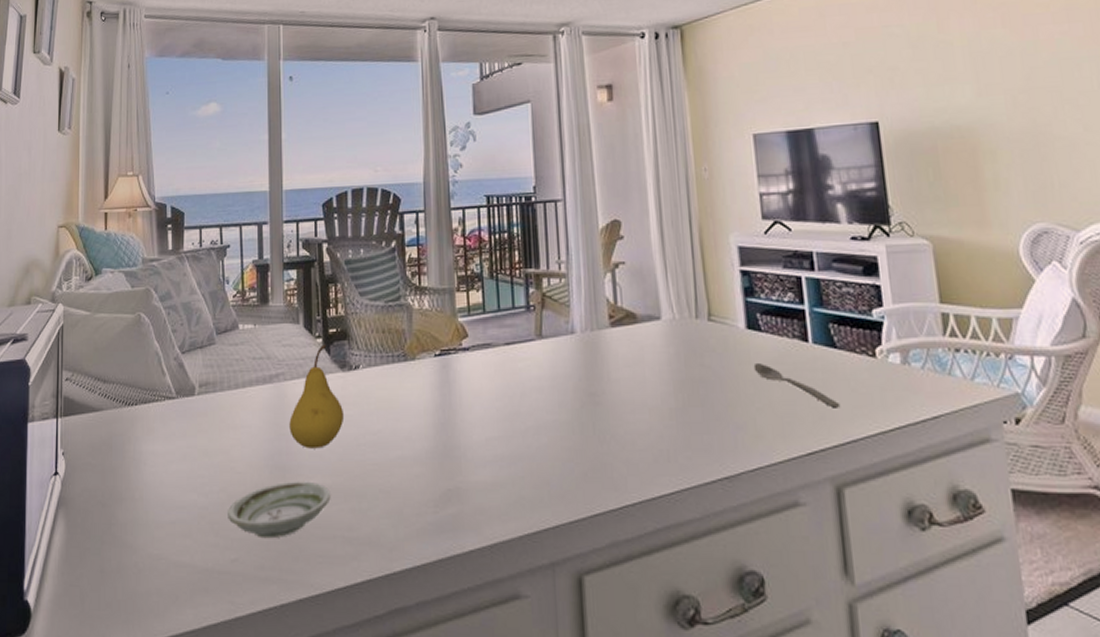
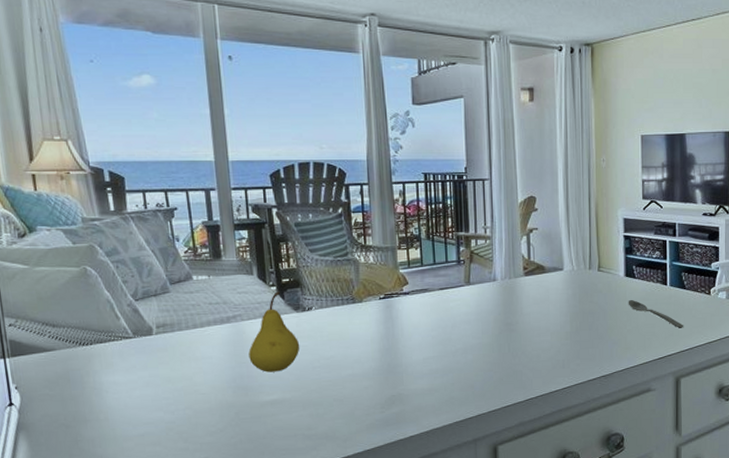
saucer: present [228,481,331,539] -> none [195,396,291,441]

